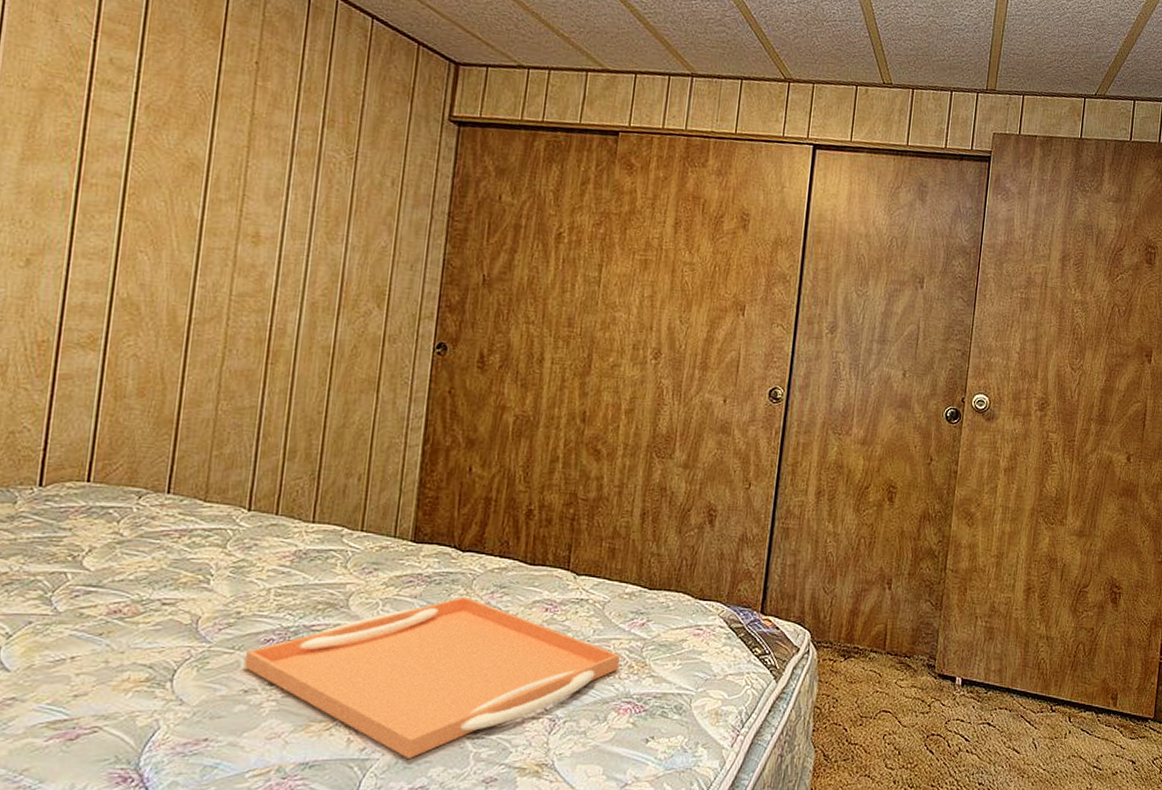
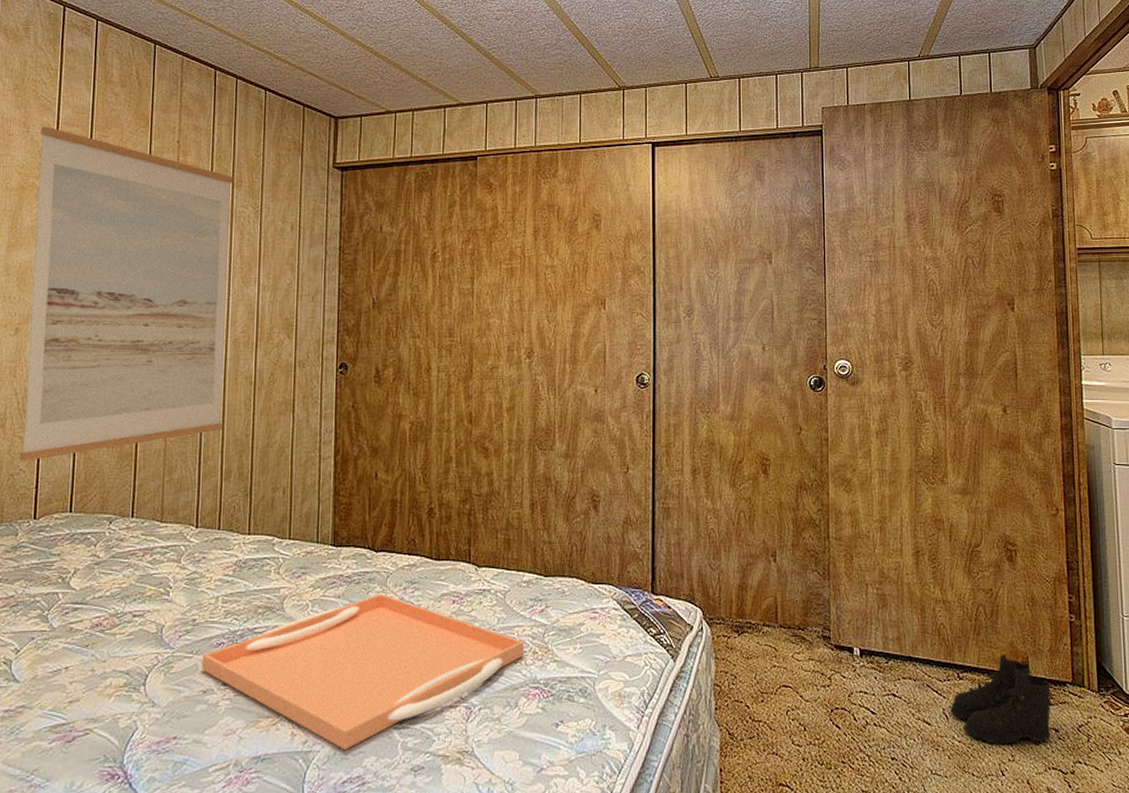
wall art: none [24,17,325,419] -> present [20,126,234,462]
boots: none [1039,690,1135,774] -> present [950,654,1054,746]

